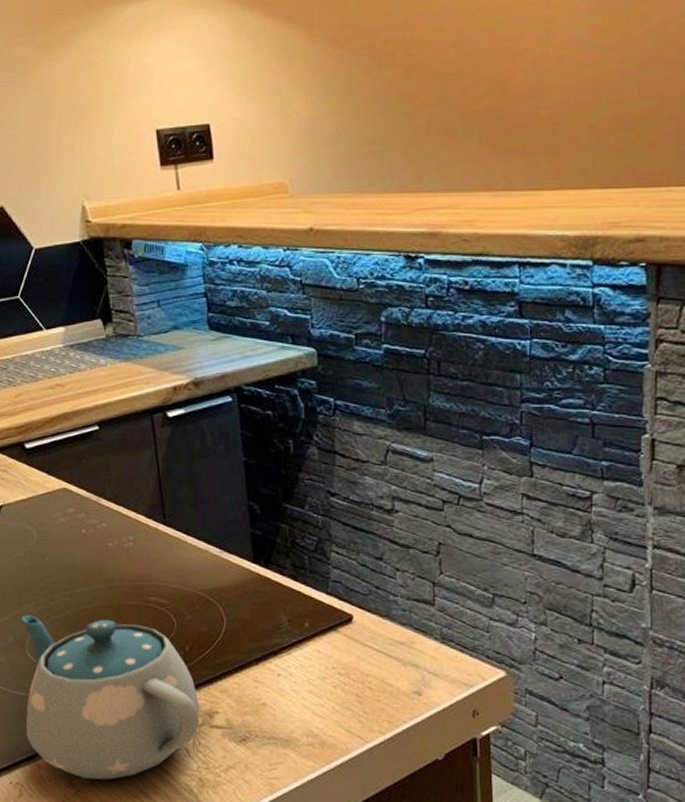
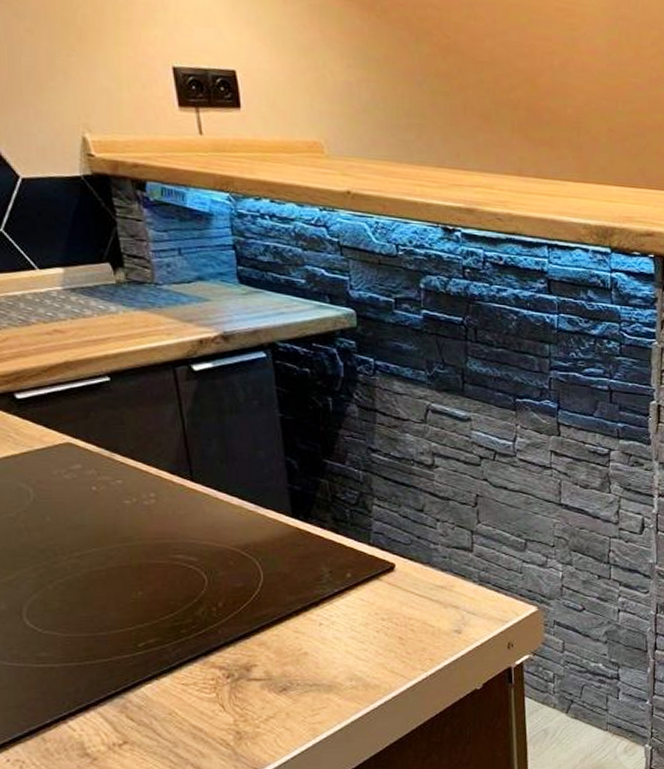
teapot: present [20,615,200,781] -> none [15,580,236,747]

